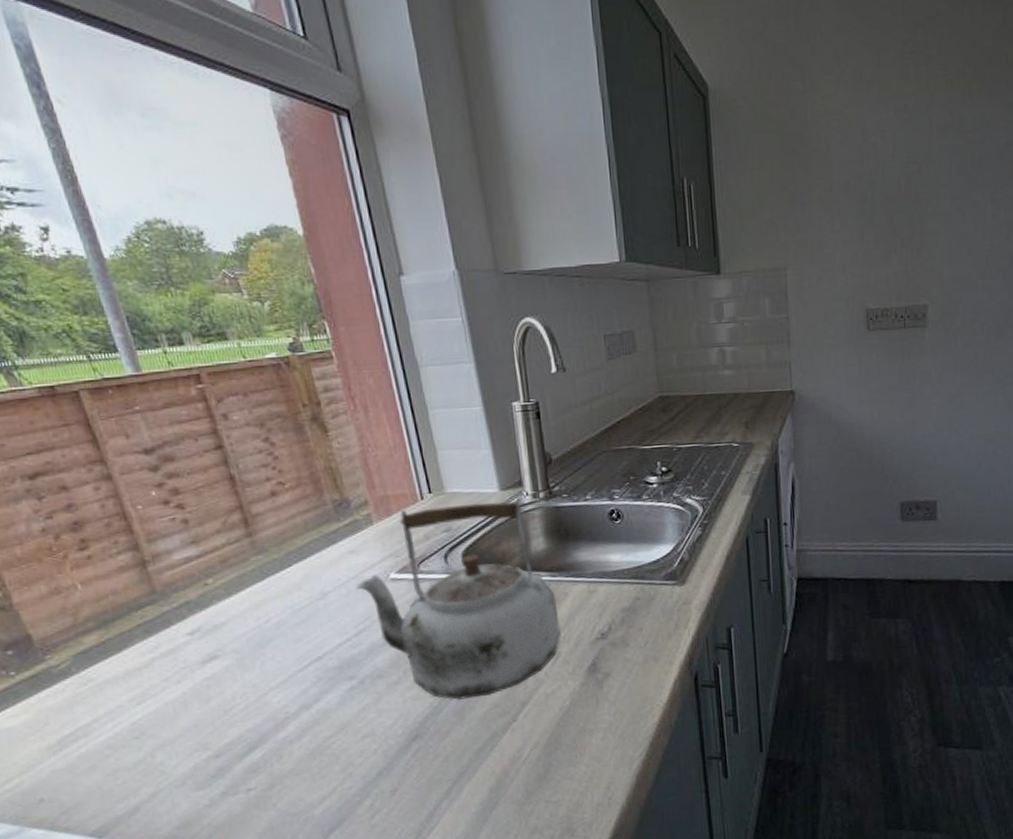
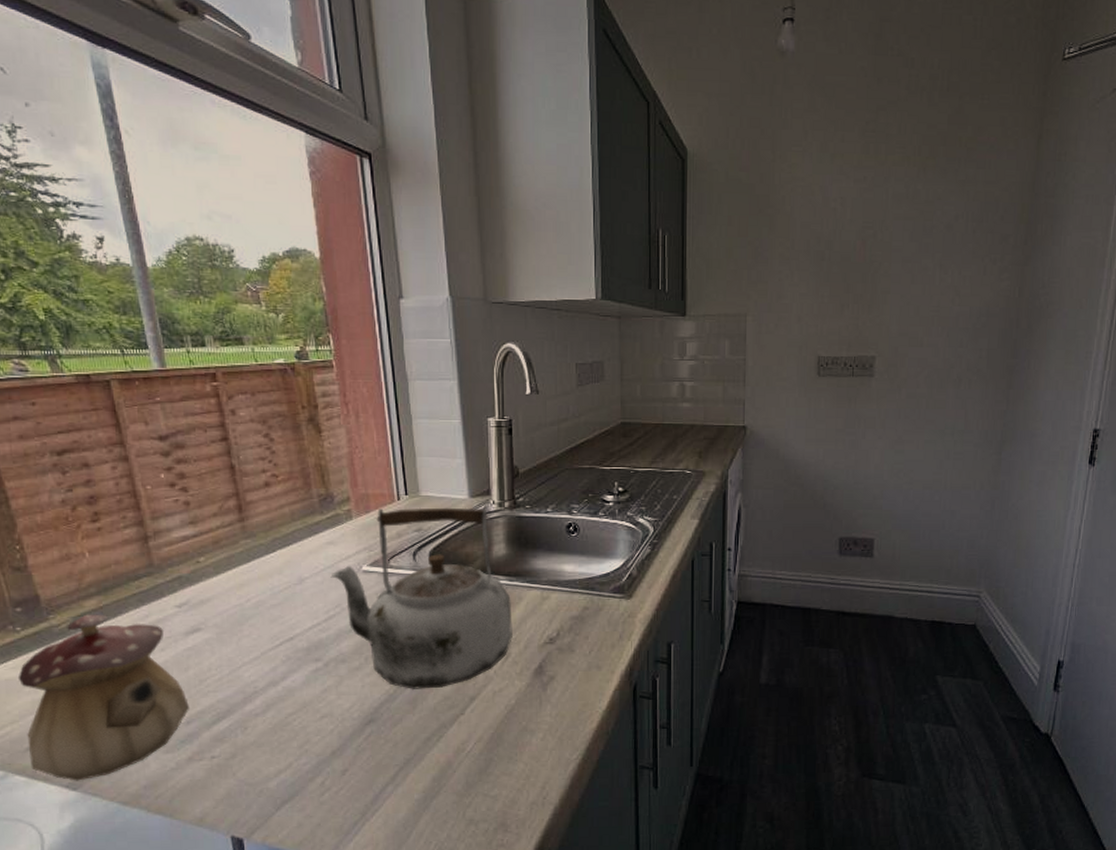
teapot: none [20,649,218,829] -> present [19,614,190,781]

